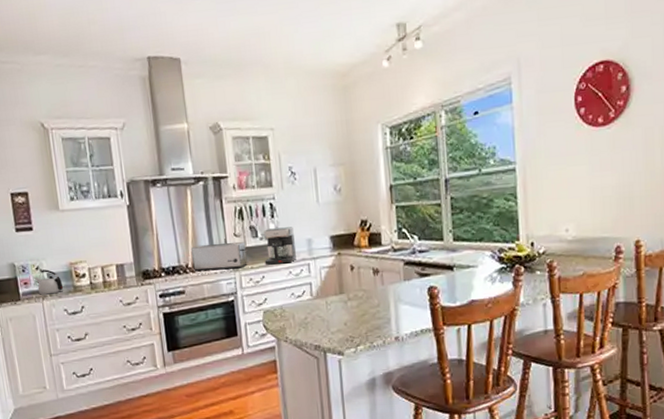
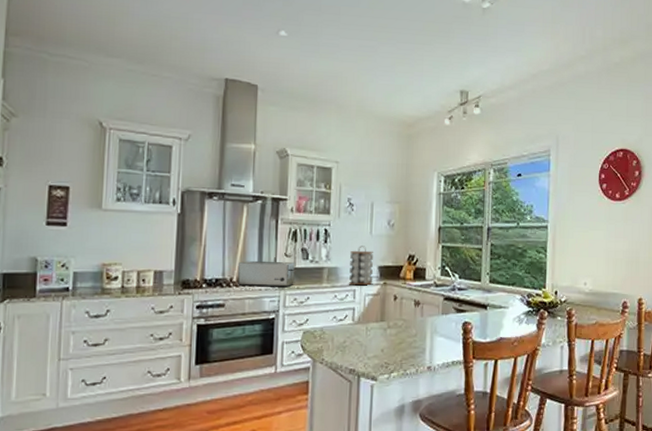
kettle: present [35,269,64,296] -> none [58,268,90,295]
coffee maker: present [264,227,296,265] -> none [311,253,344,287]
spice rack: none [299,216,326,259] -> present [349,246,373,286]

